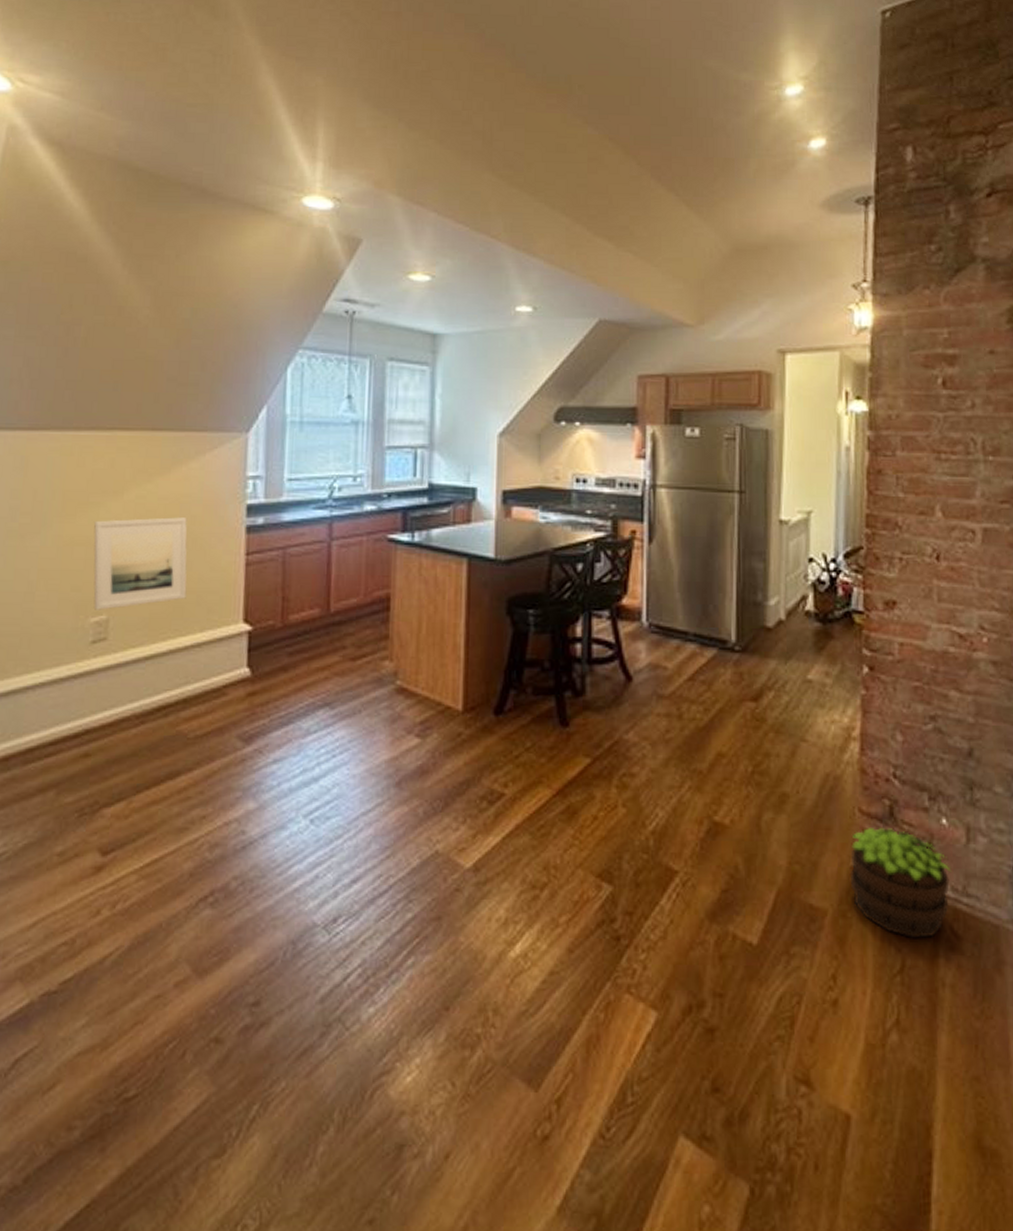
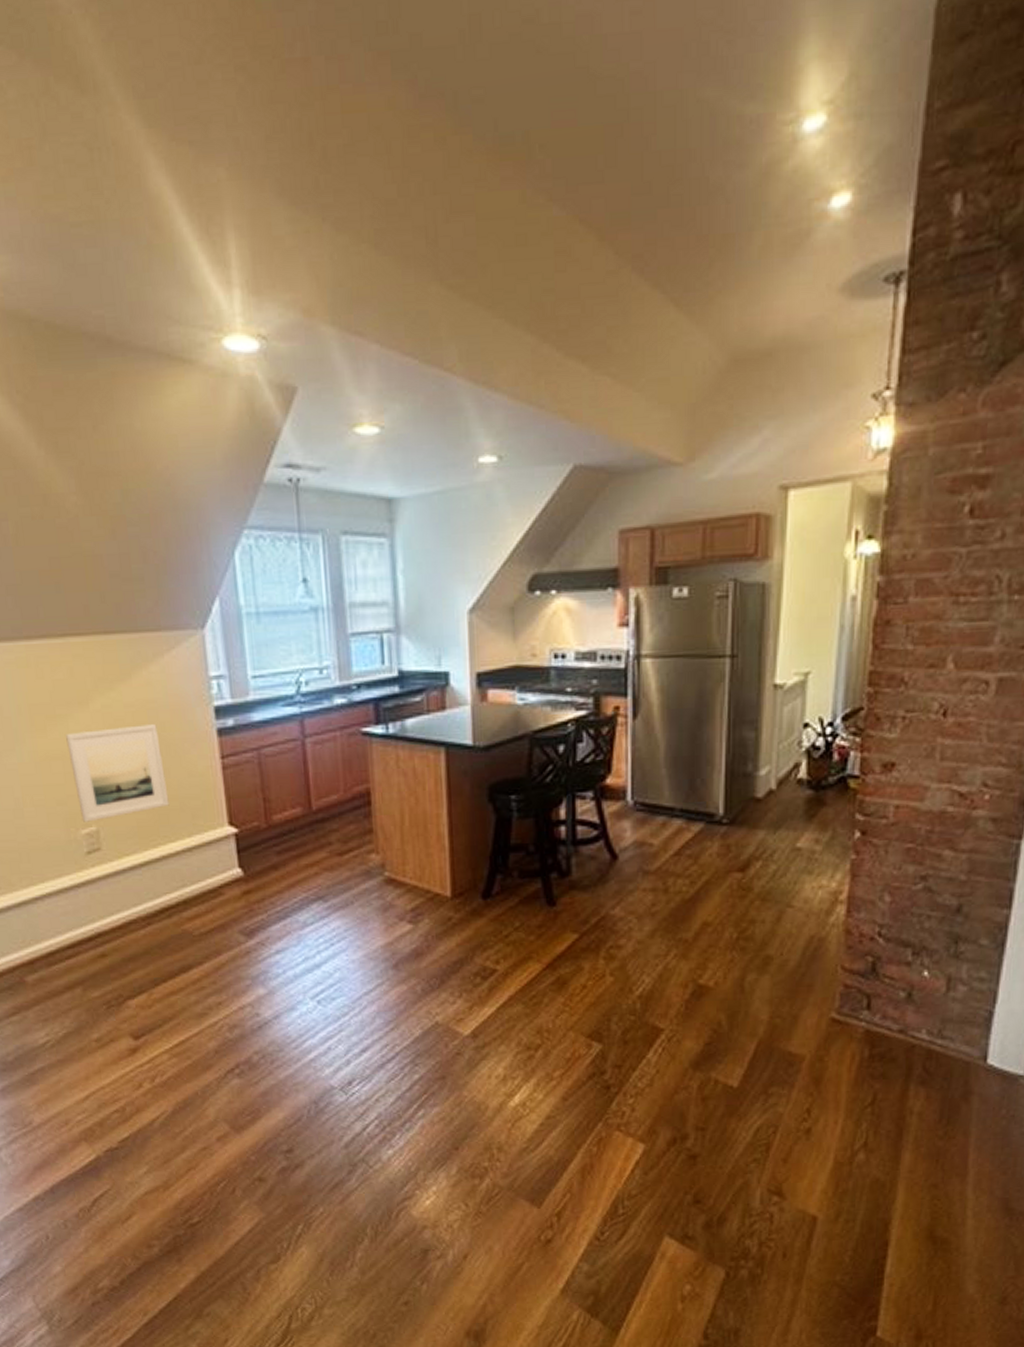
potted plant: present [849,828,952,939] -> none [828,982,929,1077]

